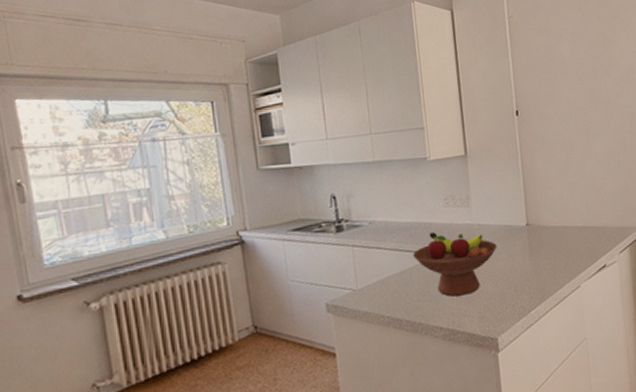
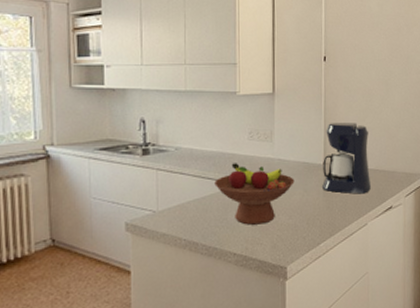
coffee maker: none [525,178,581,255] -> present [322,123,371,194]

